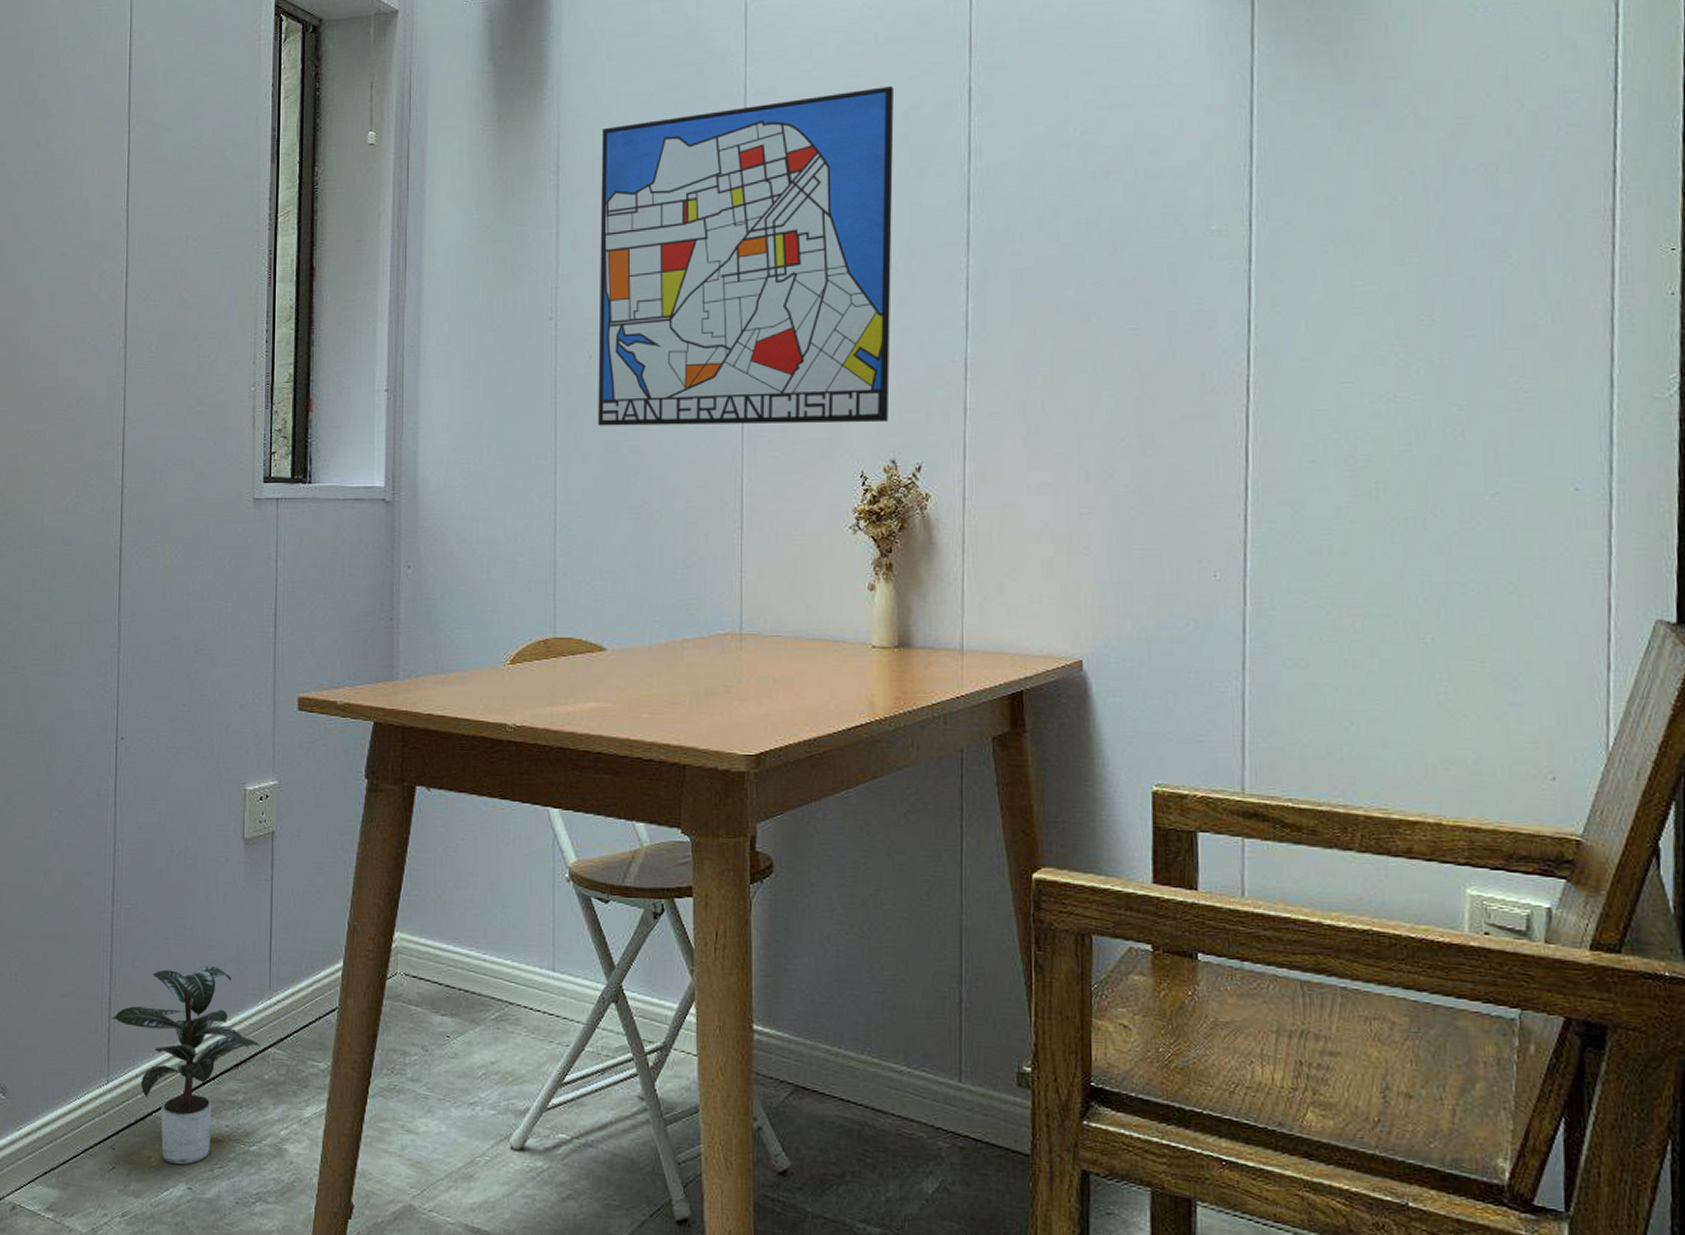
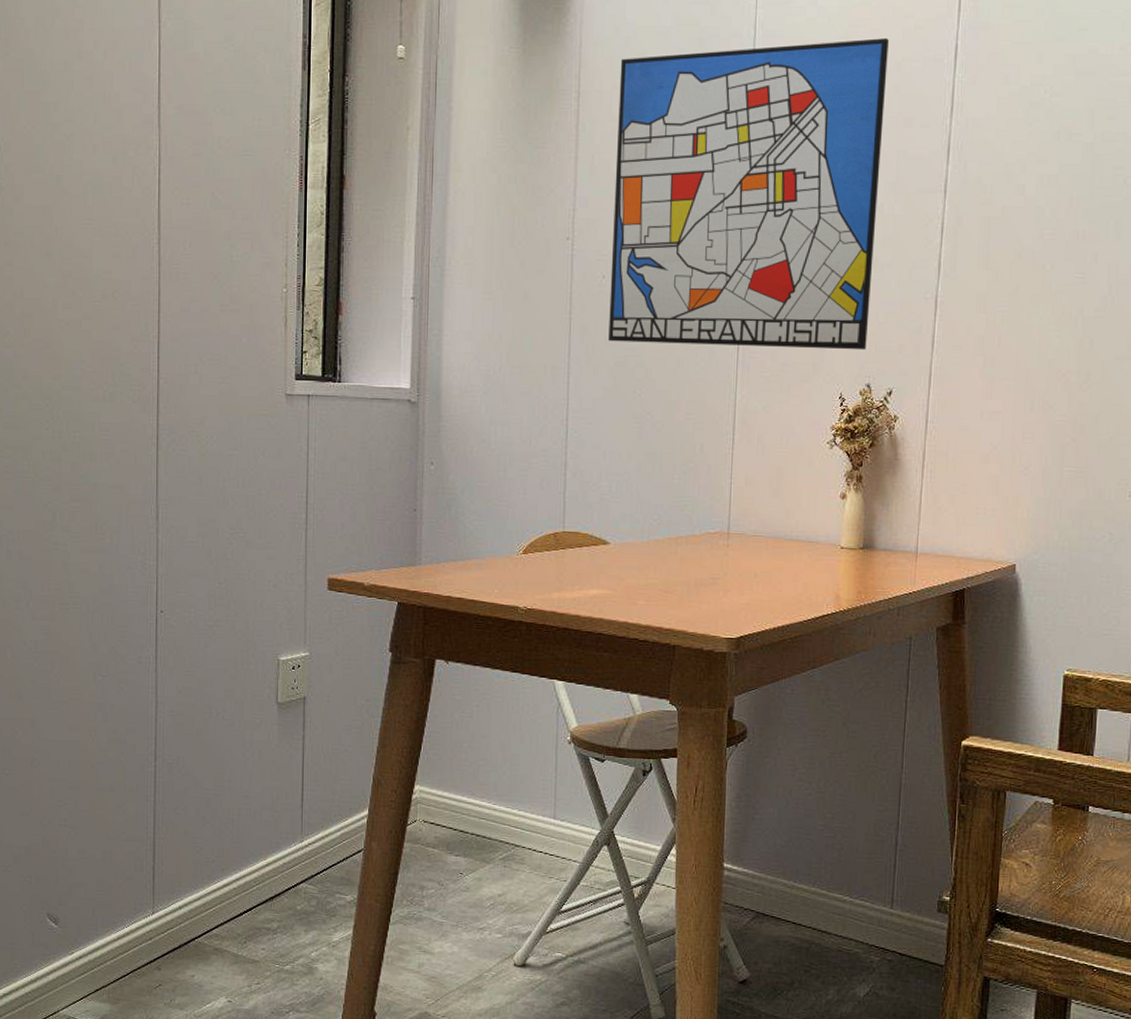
potted plant: present [111,965,260,1165] -> none [155,813,293,982]

